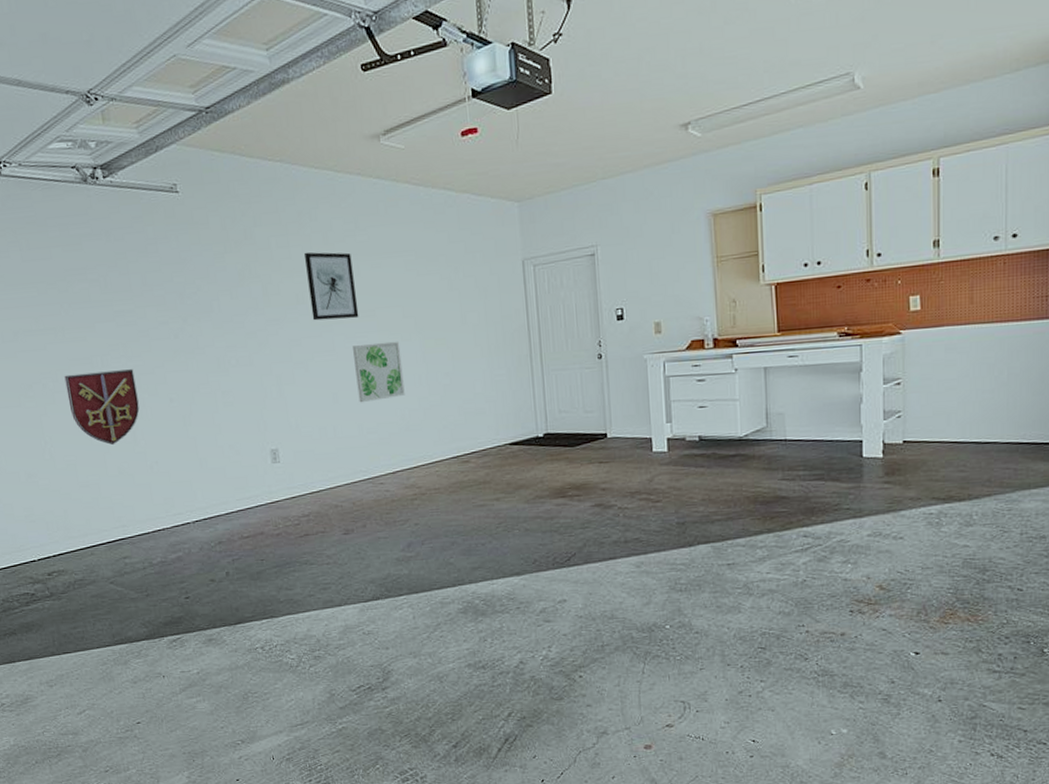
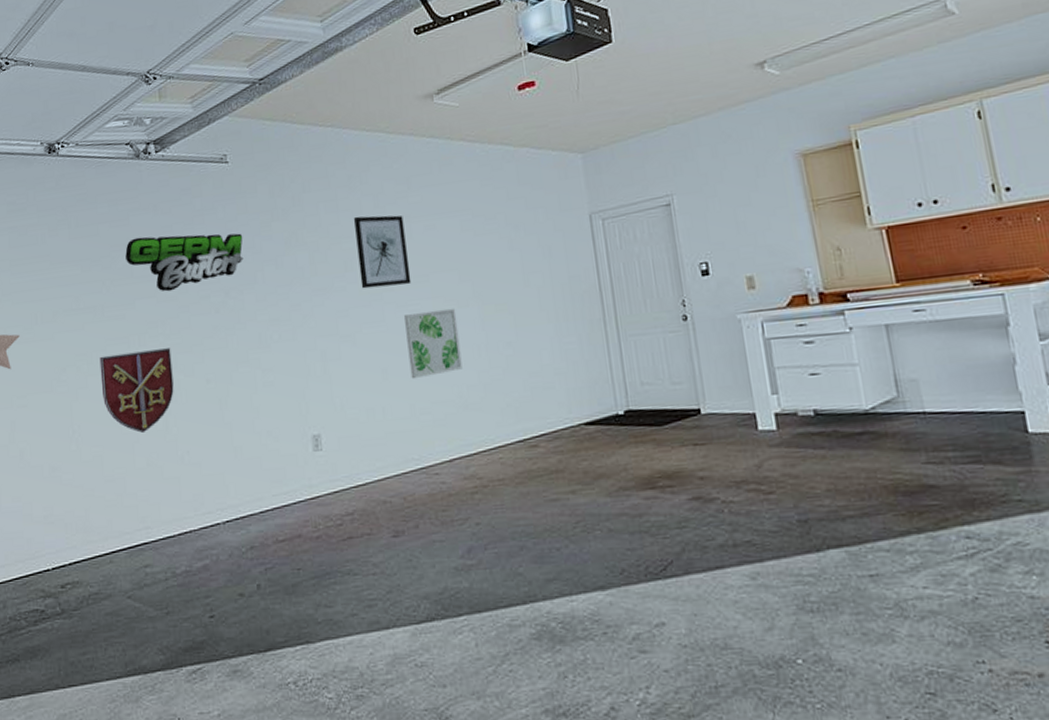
text sign: none [80,262,199,317] -> present [125,233,244,292]

